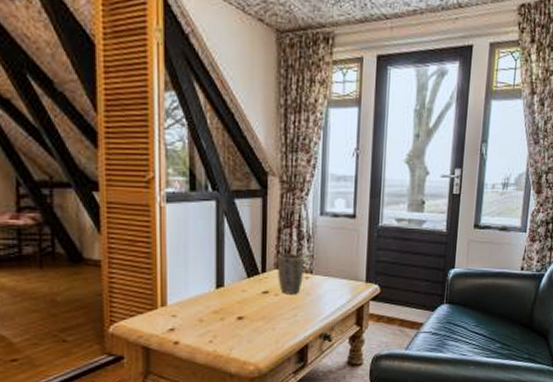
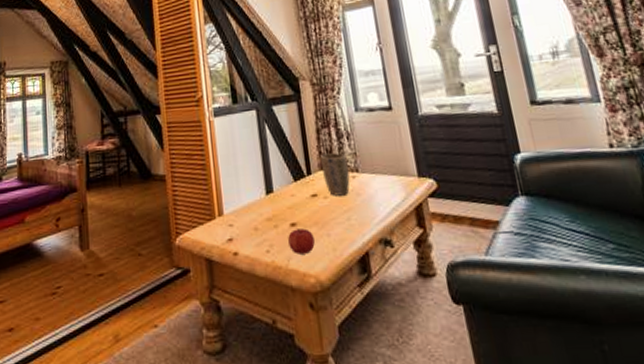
fruit: none [232,322,259,345] -> present [287,228,315,254]

